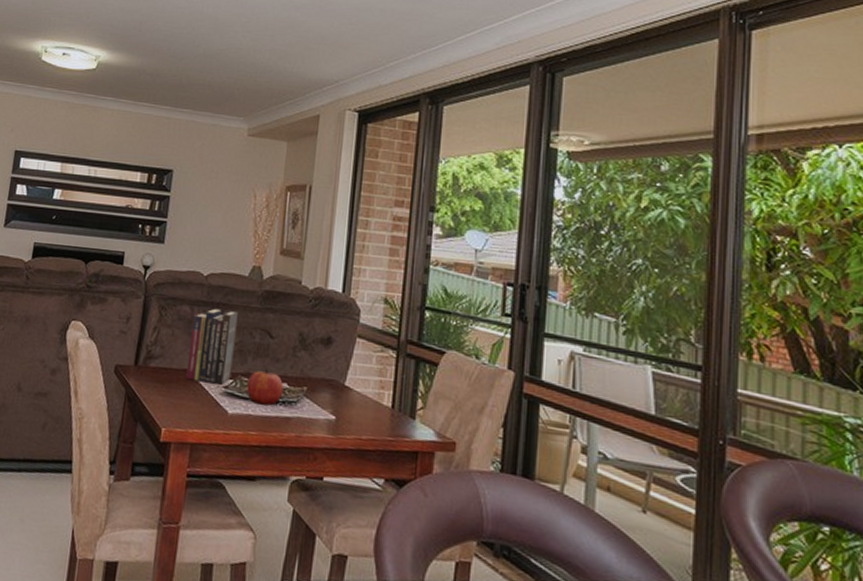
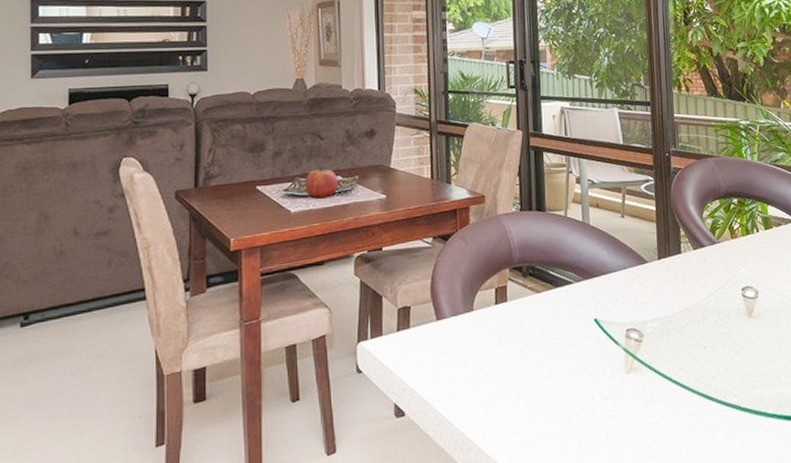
books: present [186,308,238,386] -> none [246,121,289,192]

